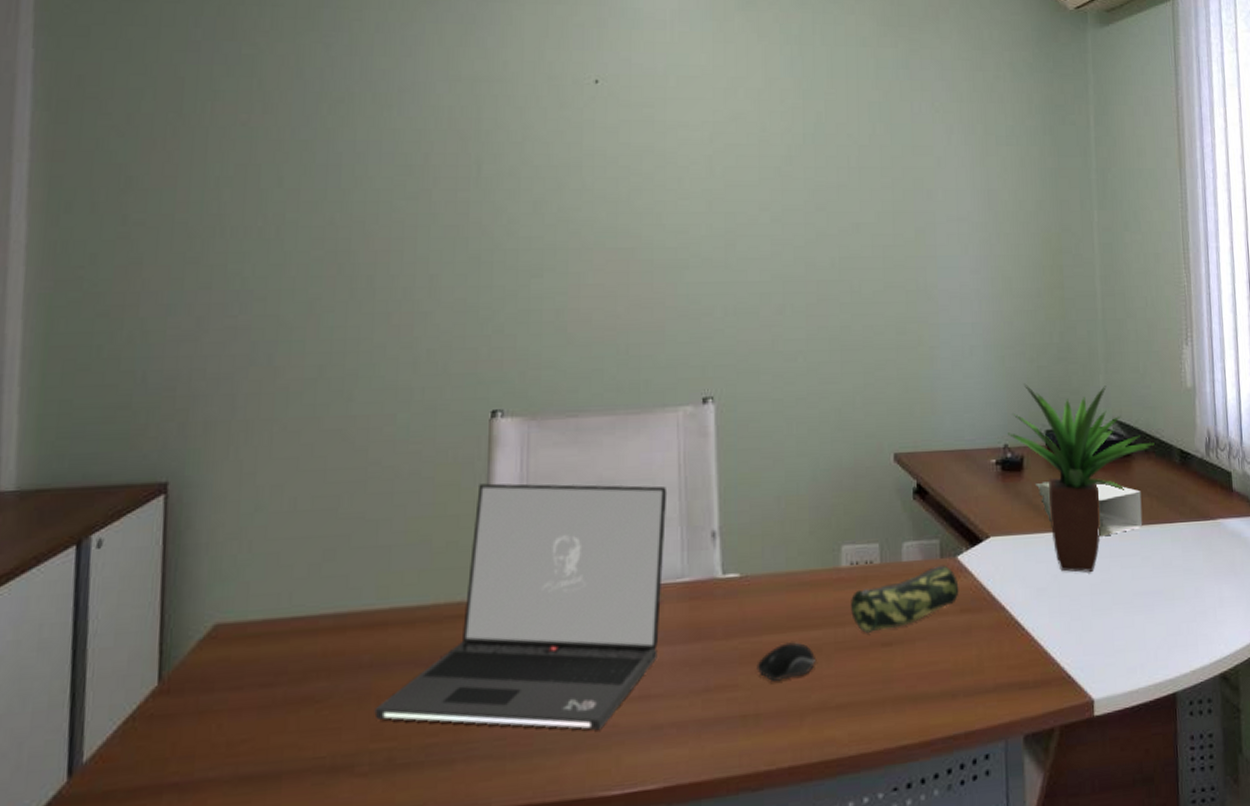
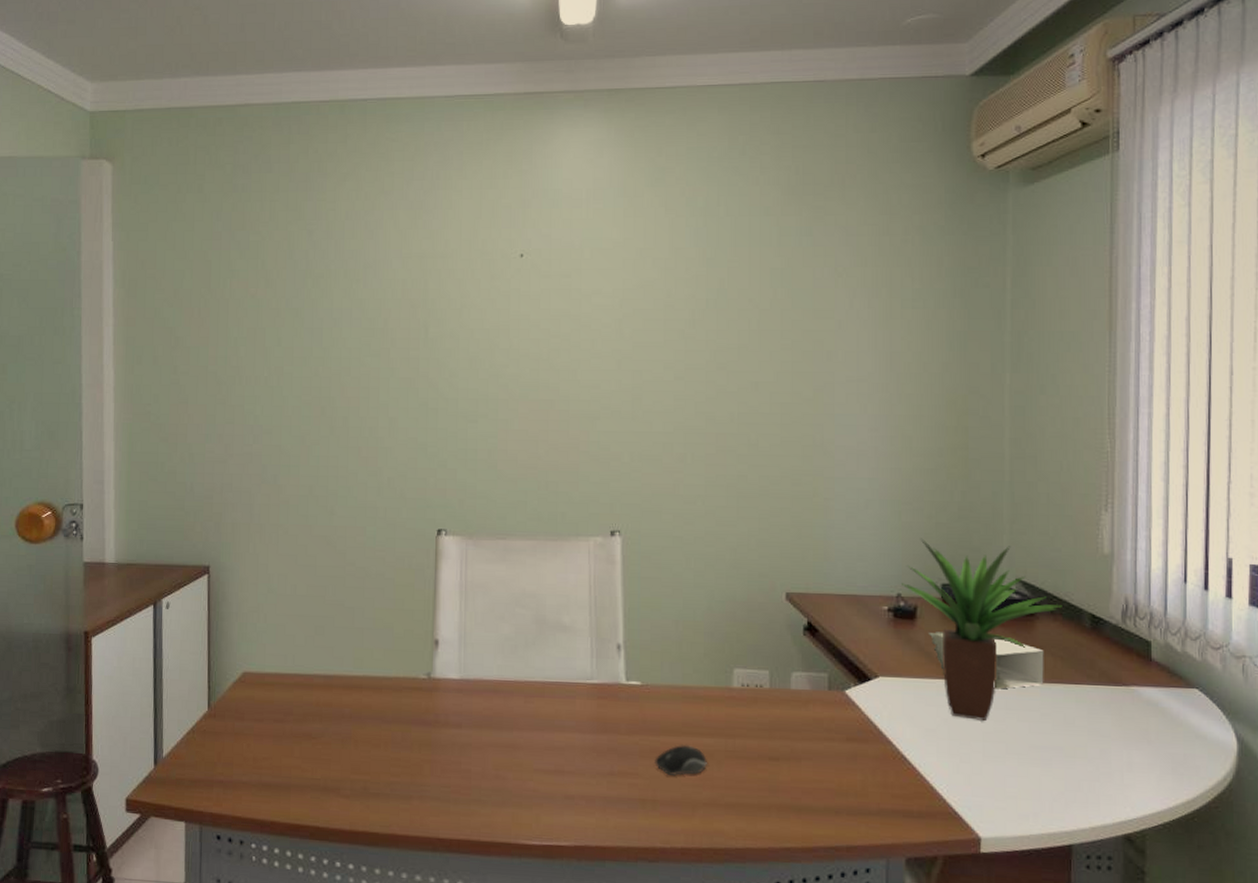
laptop: present [374,483,668,731] -> none [353,587,580,793]
pencil case: present [851,565,959,633] -> none [741,696,846,747]

